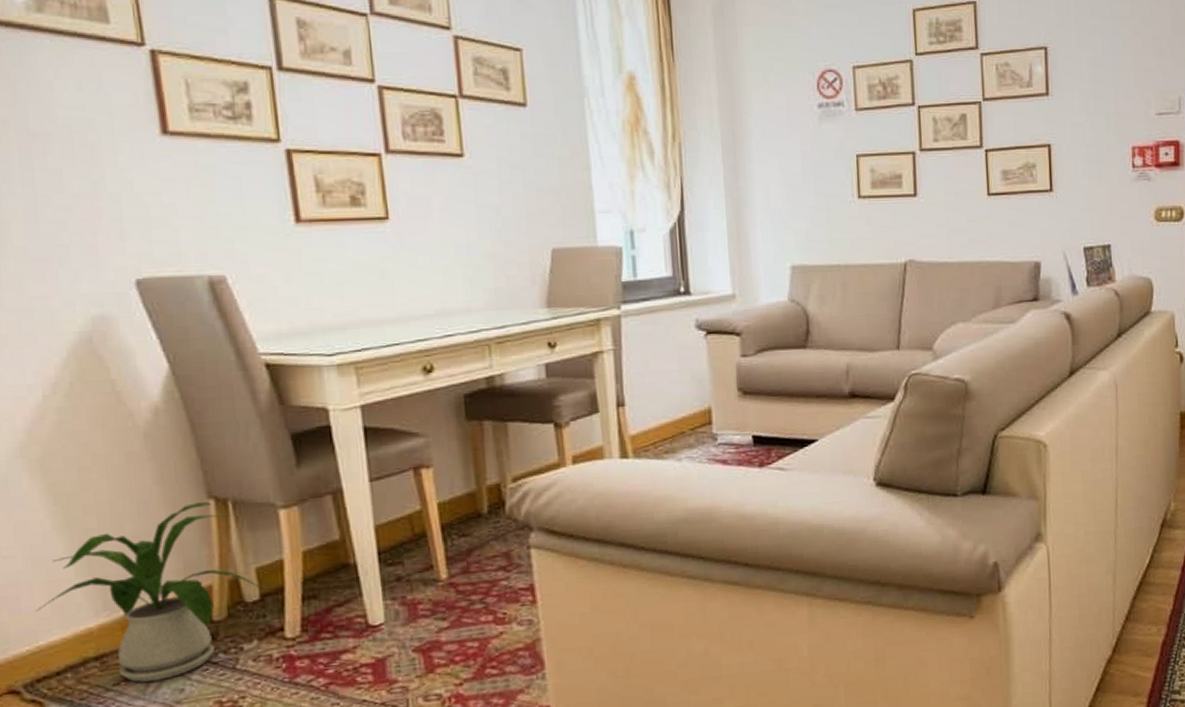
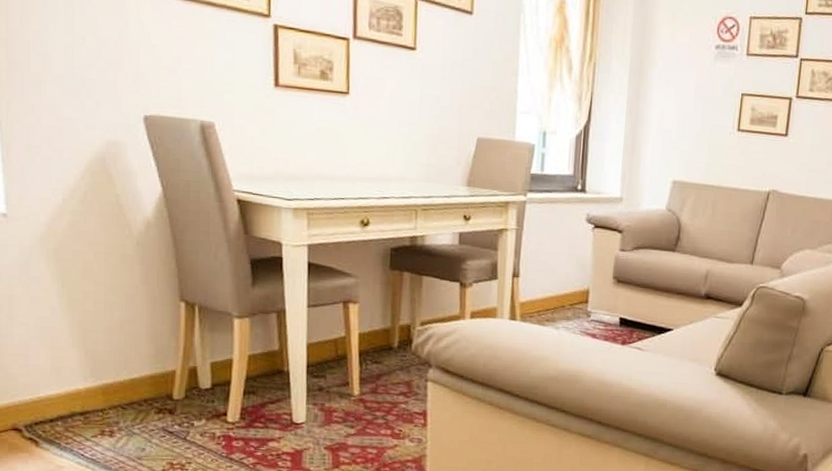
house plant: present [36,502,265,683] -> none [40,303,216,439]

